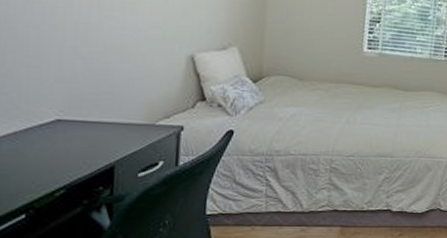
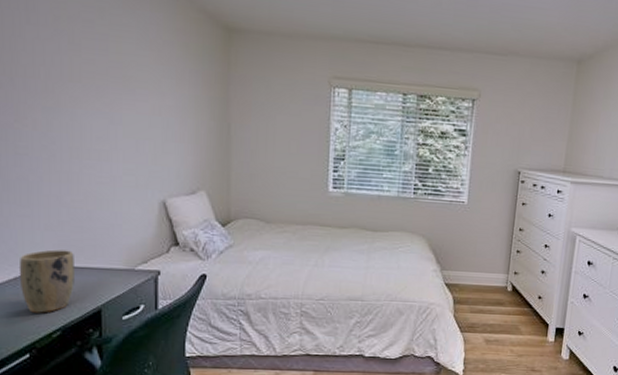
plant pot: none [21,102,87,170] -> present [20,249,74,313]

